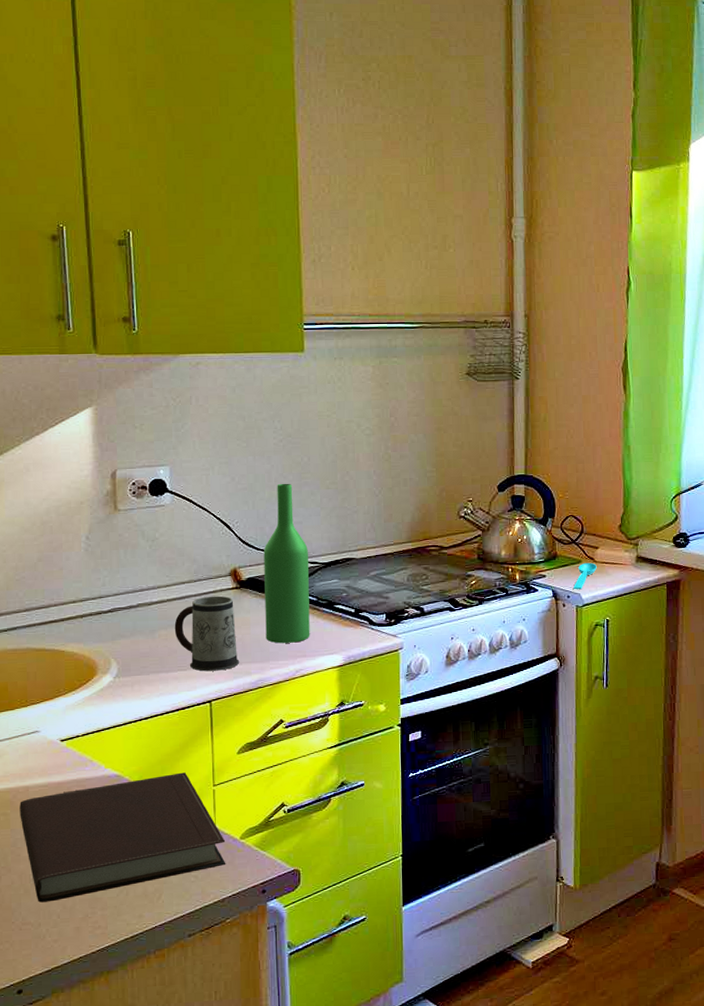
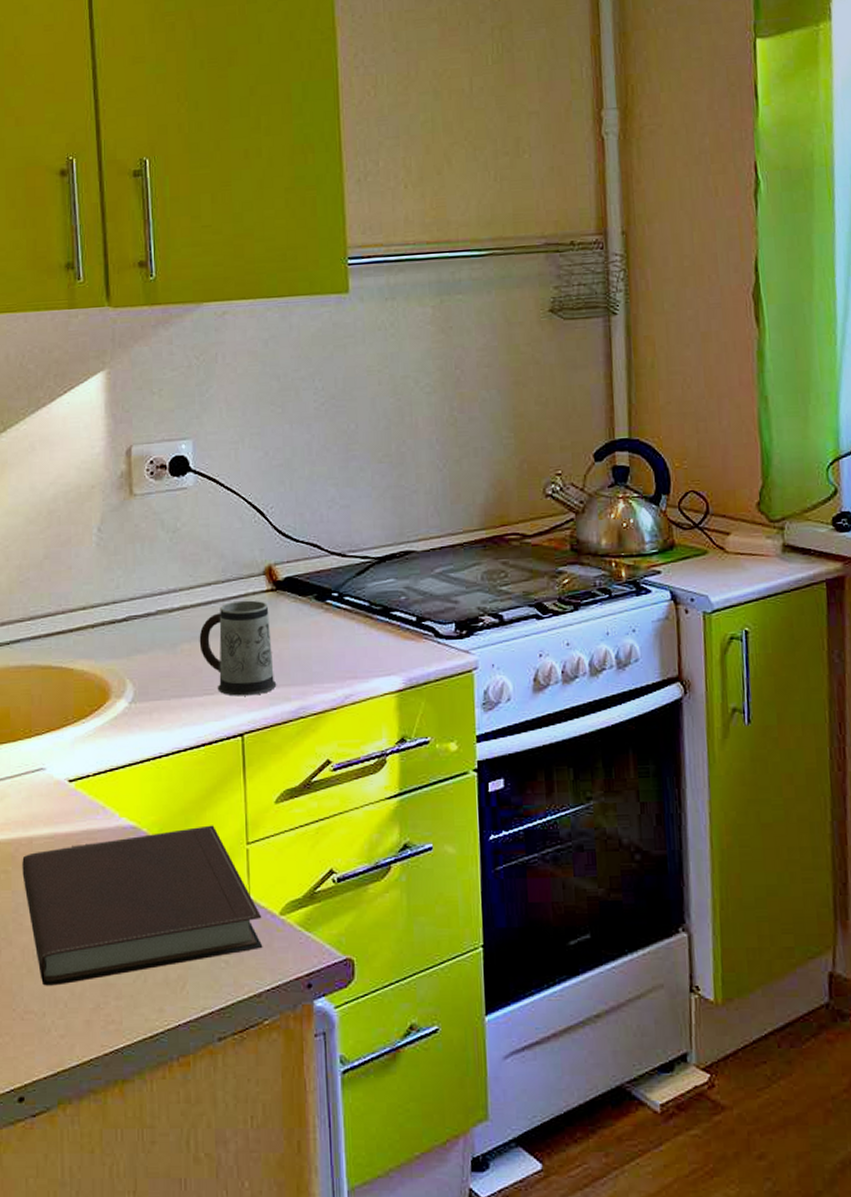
wine bottle: present [263,483,310,644] -> none [304,457,362,661]
spoon: present [574,562,597,590] -> none [698,553,729,591]

